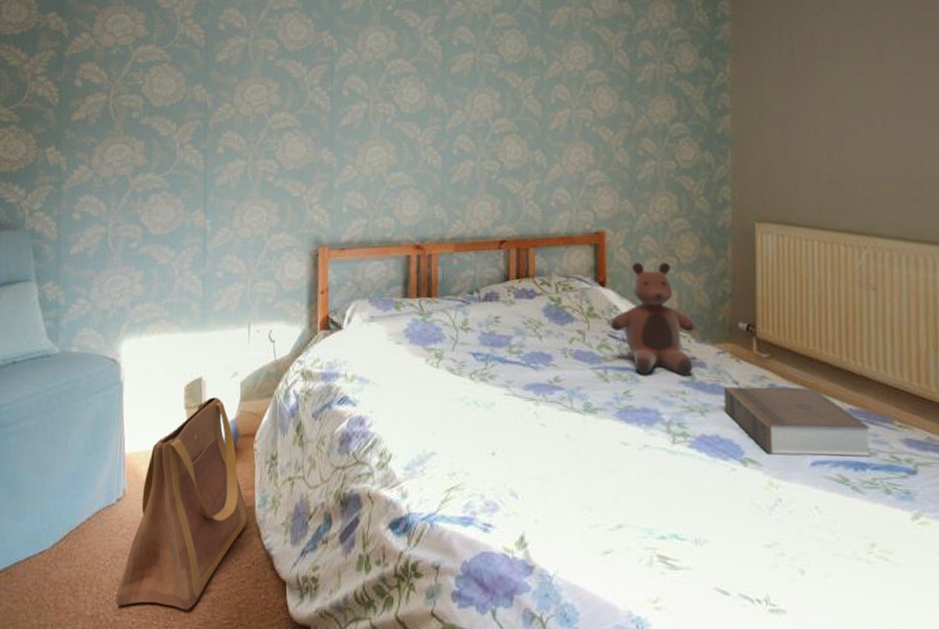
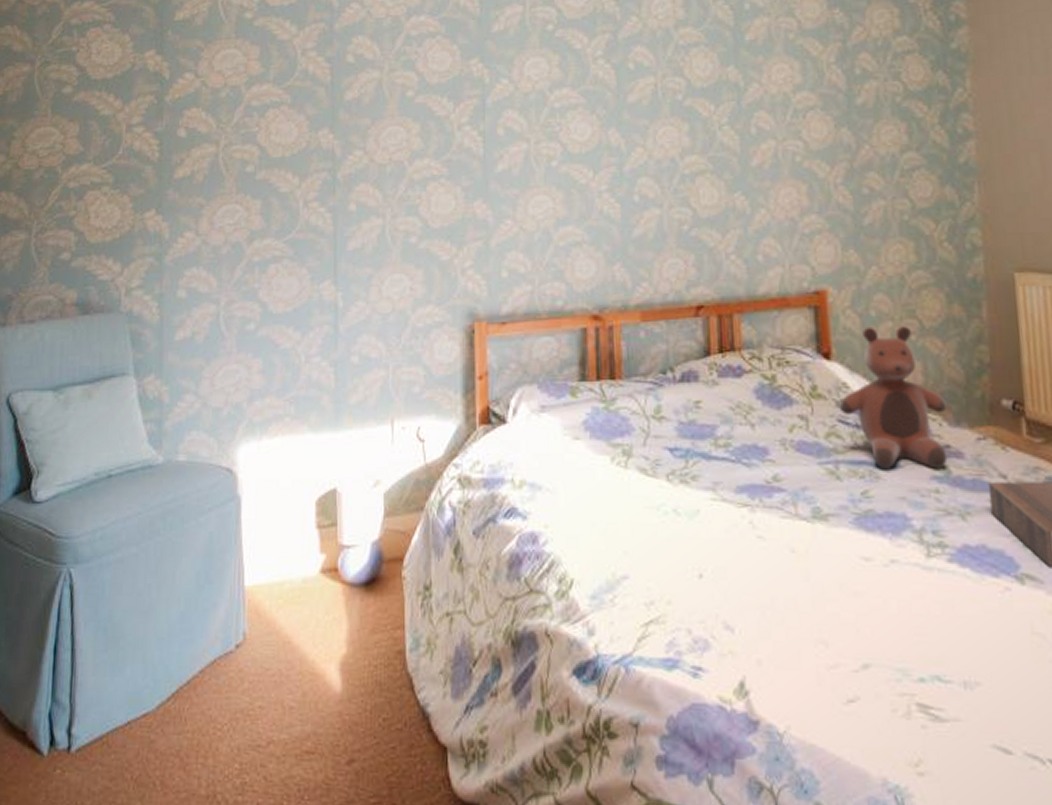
tote bag: present [115,397,249,611] -> none [236,513,398,787]

